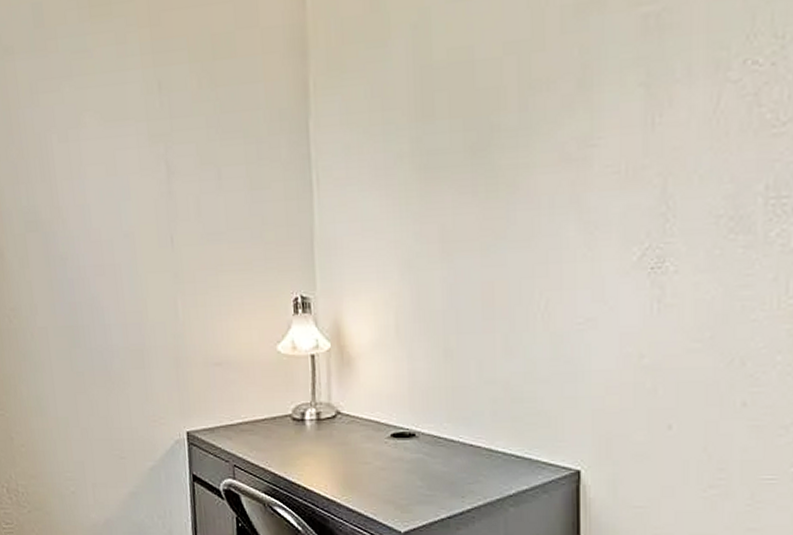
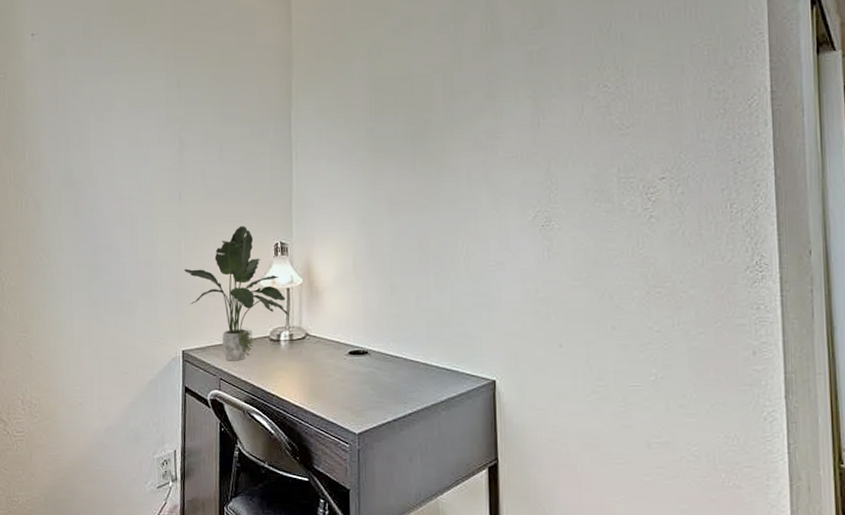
potted plant: none [182,275,315,445] -> present [184,226,289,361]

